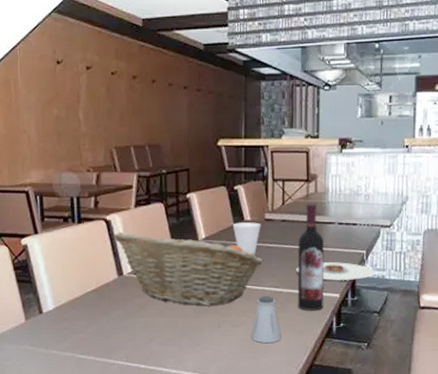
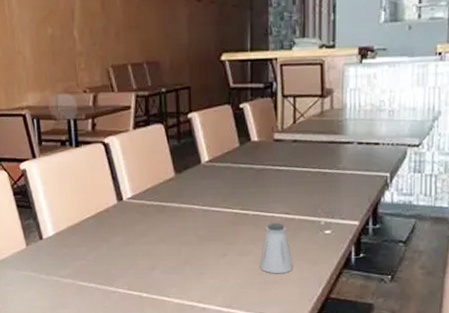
fruit basket: present [113,232,264,306] -> none [112,156,273,233]
cup: present [232,222,261,254] -> none [238,143,270,178]
plate: present [296,262,374,280] -> none [309,186,400,206]
wine bottle: present [297,204,325,311] -> none [311,122,342,240]

